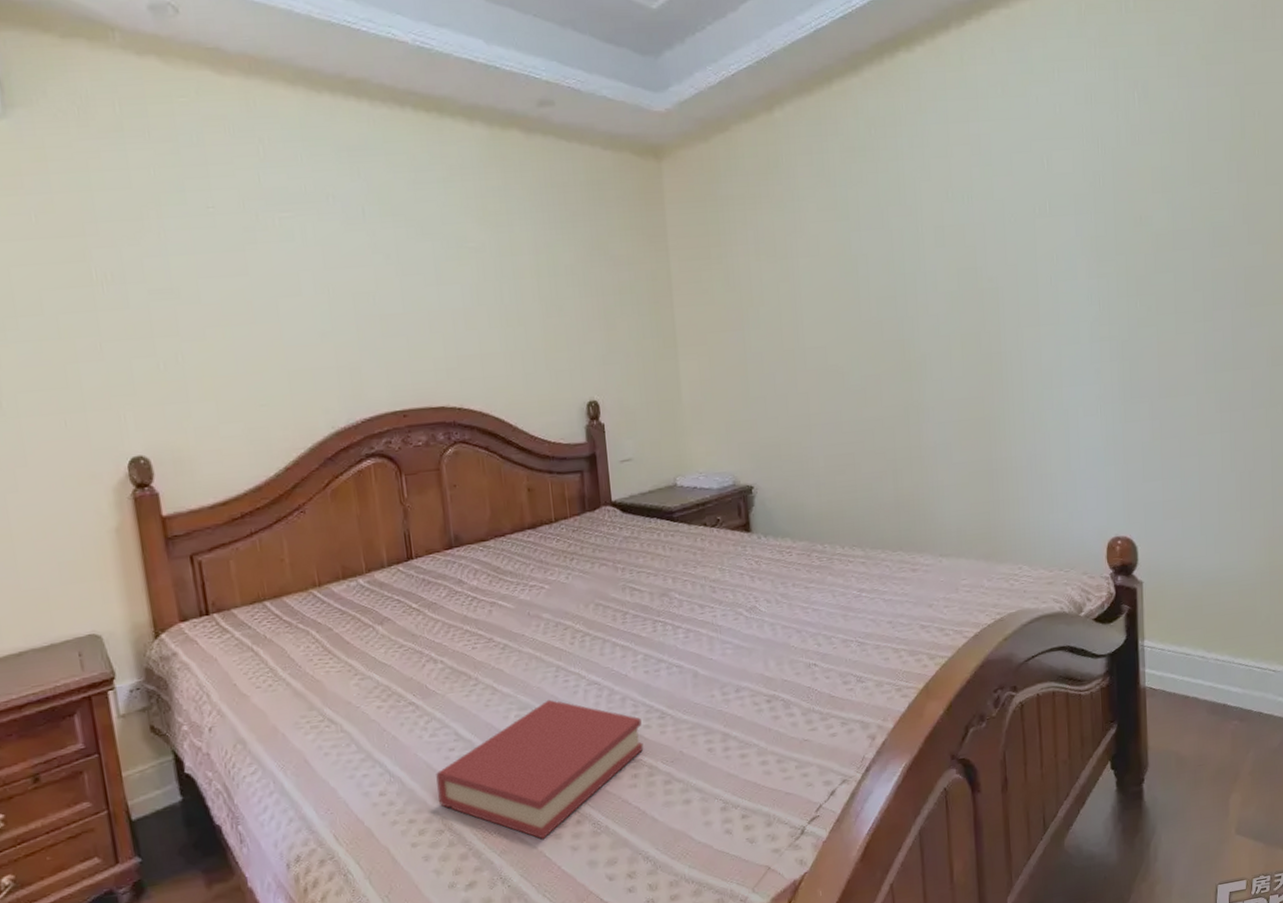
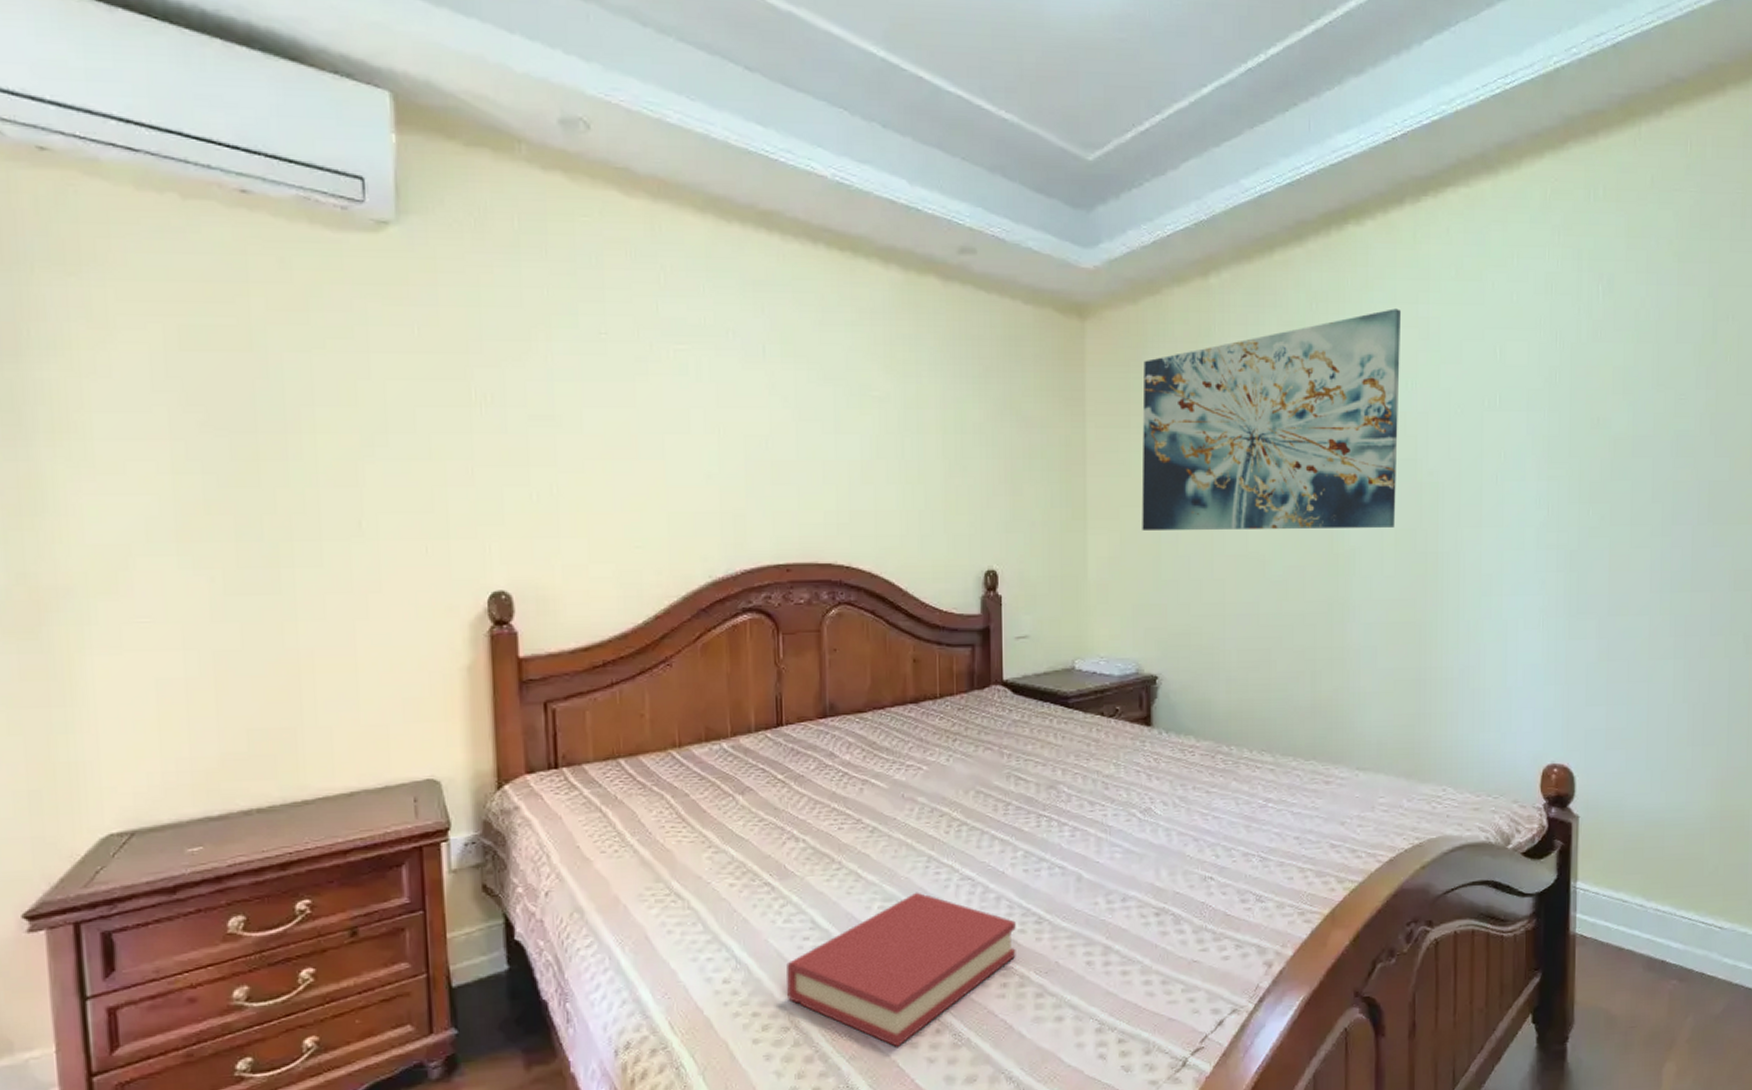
wall art: none [718,128,960,354] -> present [1141,308,1402,532]

